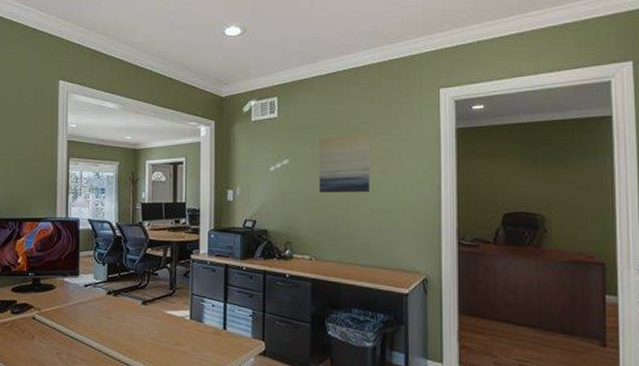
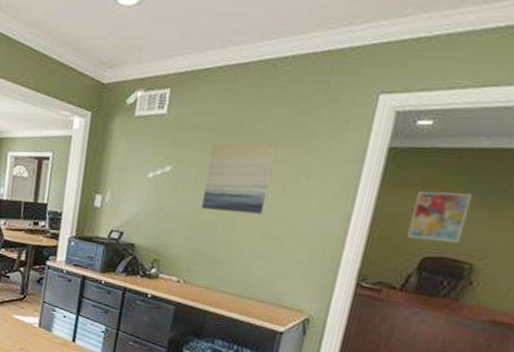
wall art: none [487,158,529,200] -> present [407,191,472,244]

